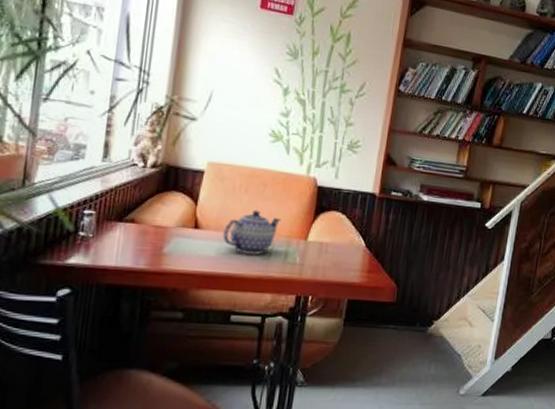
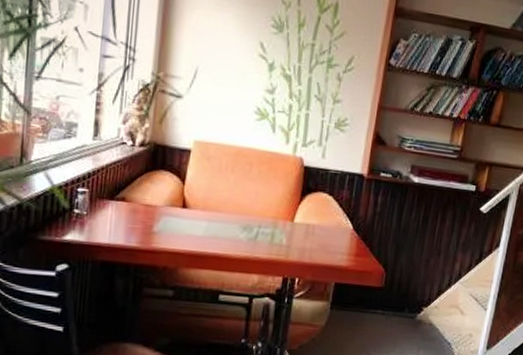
teapot: present [223,210,282,255] -> none [210,190,268,235]

